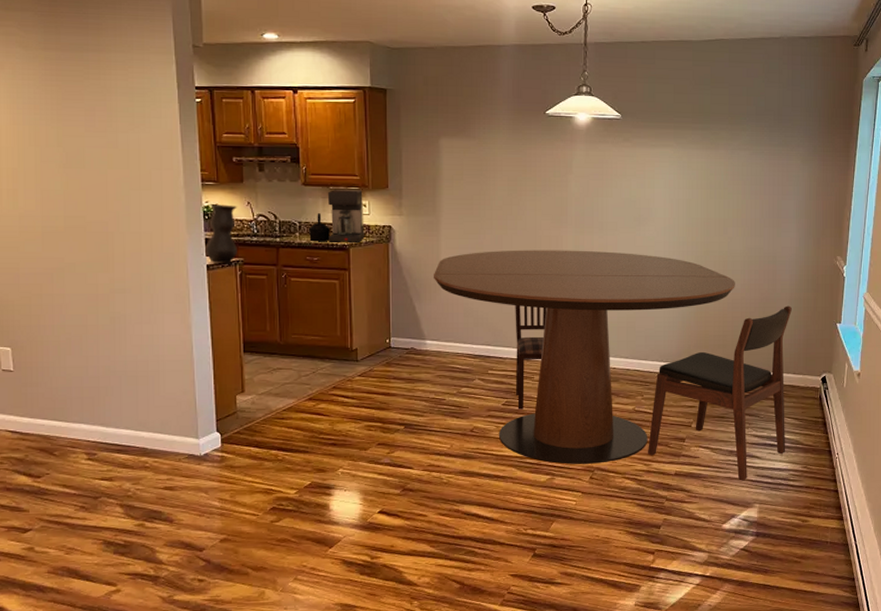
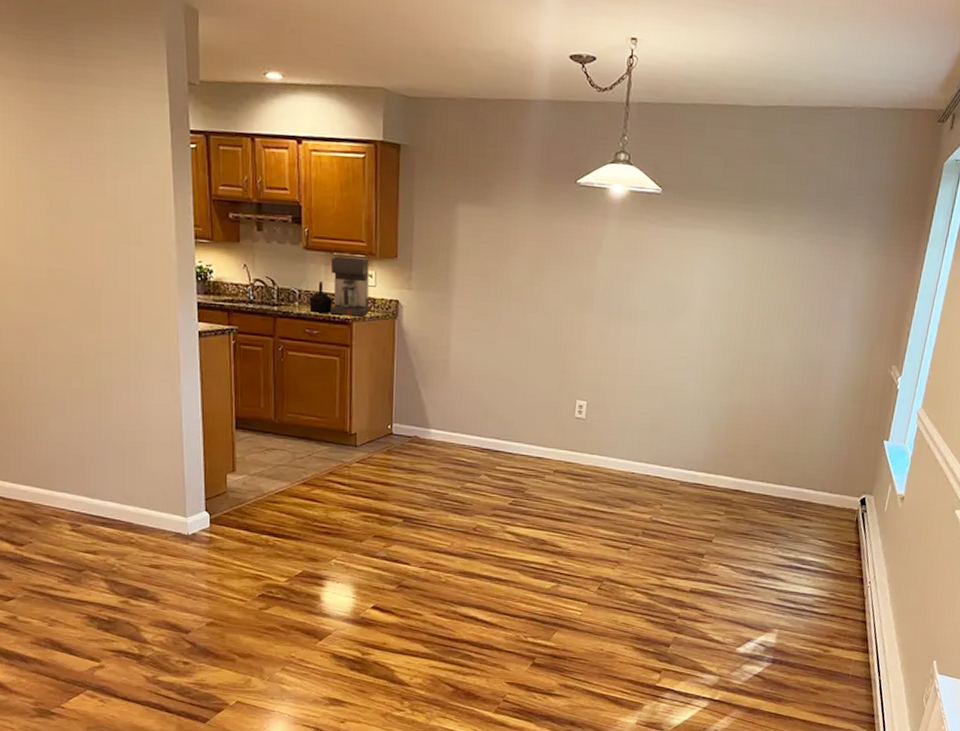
vase: present [205,204,237,264] -> none [197,264,232,332]
dining table: present [434,250,735,464] -> none [442,335,775,574]
dining chair: present [515,305,547,410] -> none [524,397,564,511]
dining chair: present [648,305,792,481] -> none [662,417,835,604]

